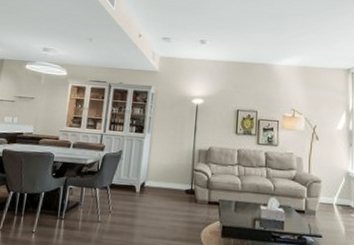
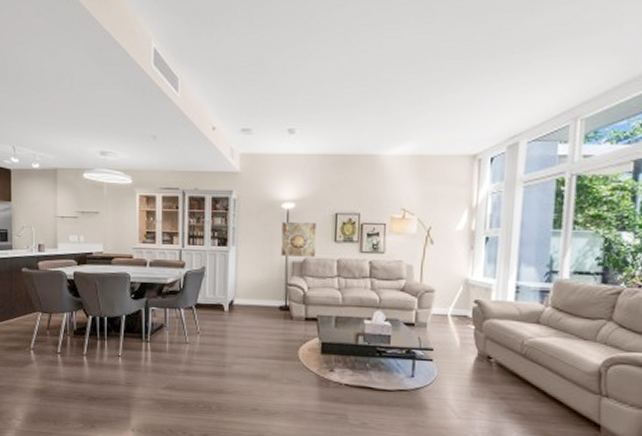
wall art: none [190,115,221,146] -> present [281,222,316,257]

